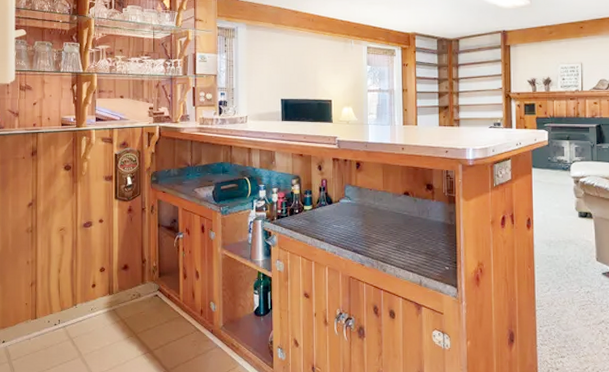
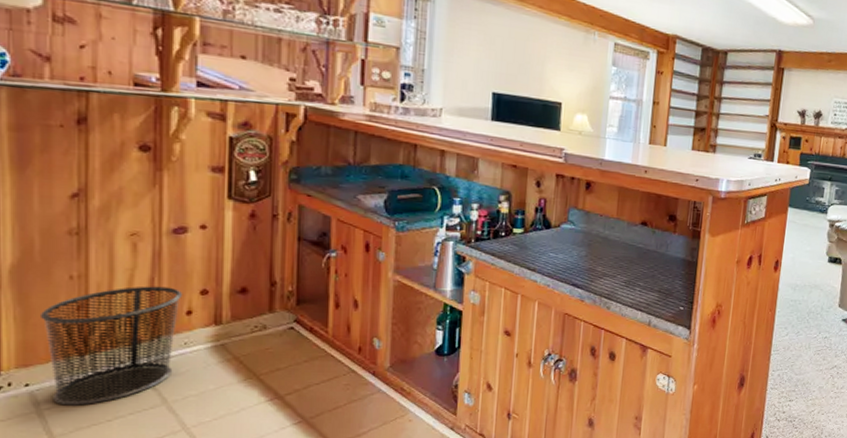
waste bin: none [12,266,89,358] -> present [41,286,182,406]

